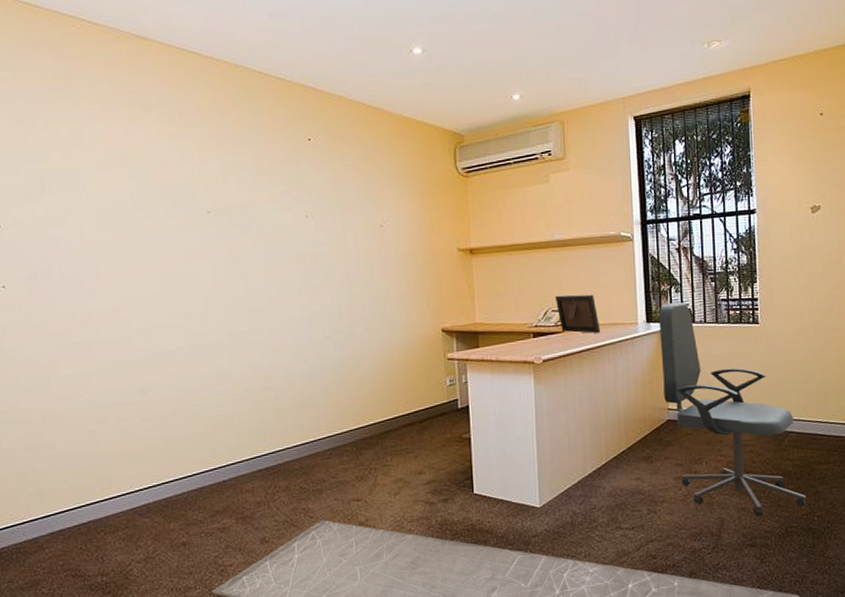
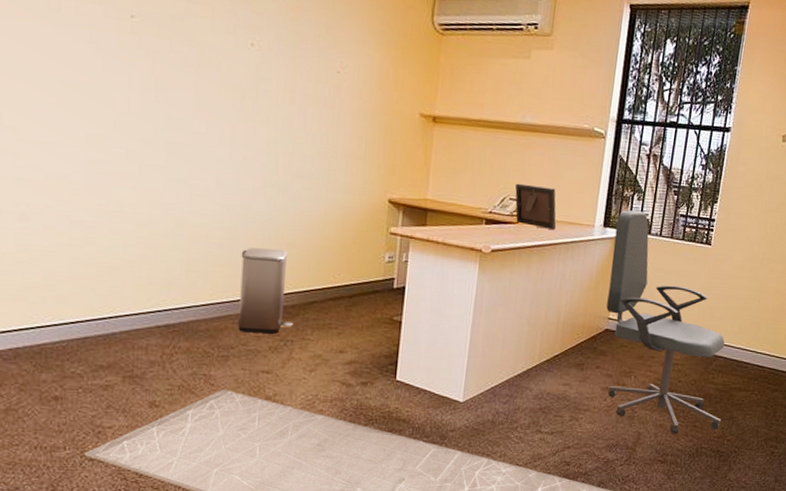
pedal bin: none [321,387,375,466] -> present [238,247,294,334]

